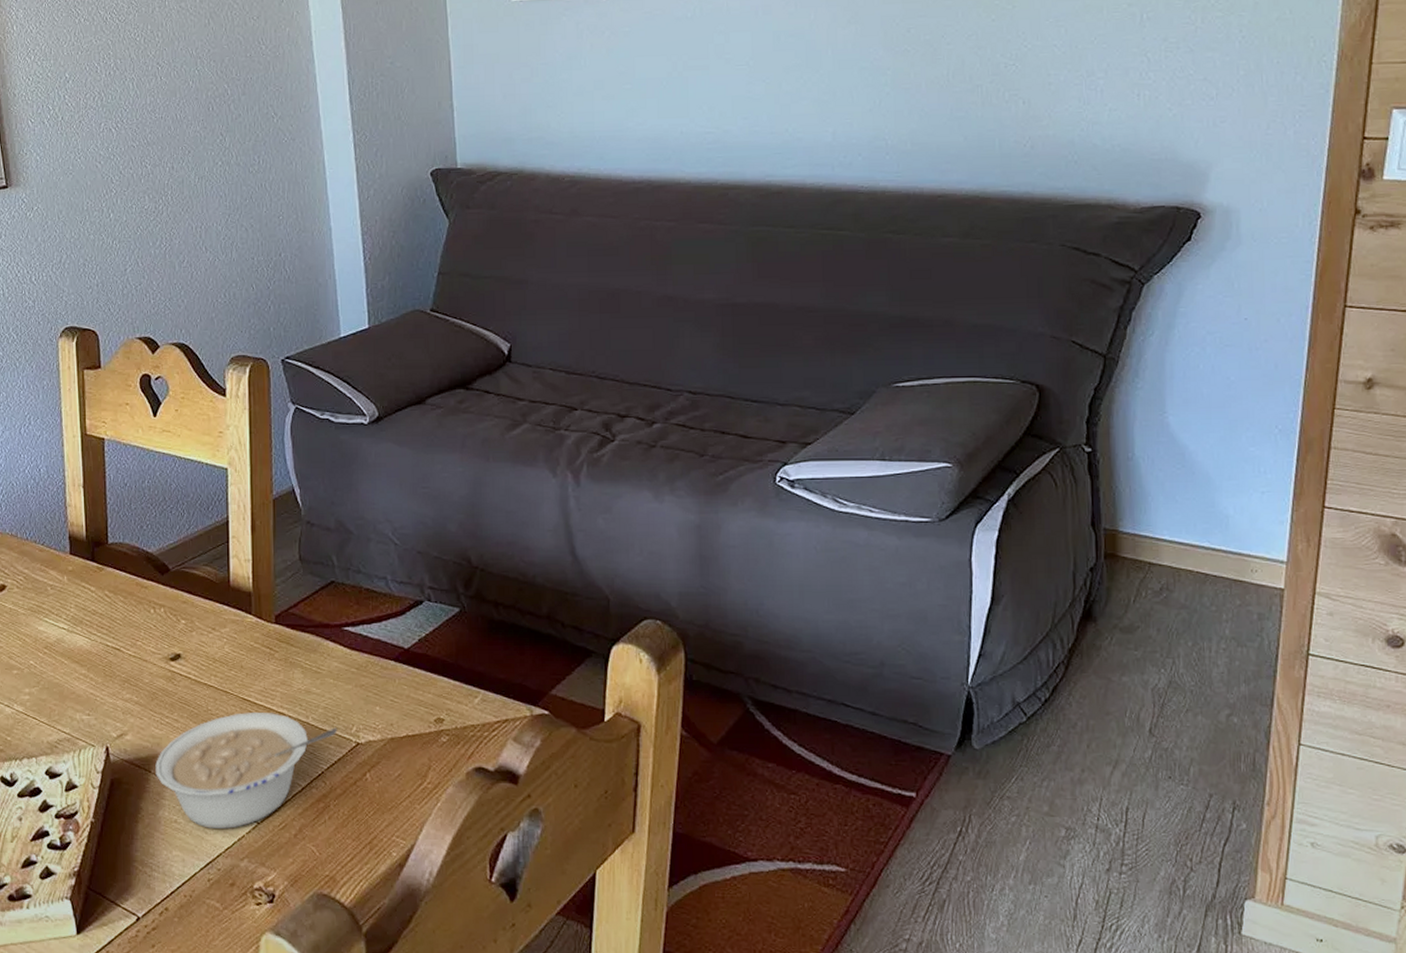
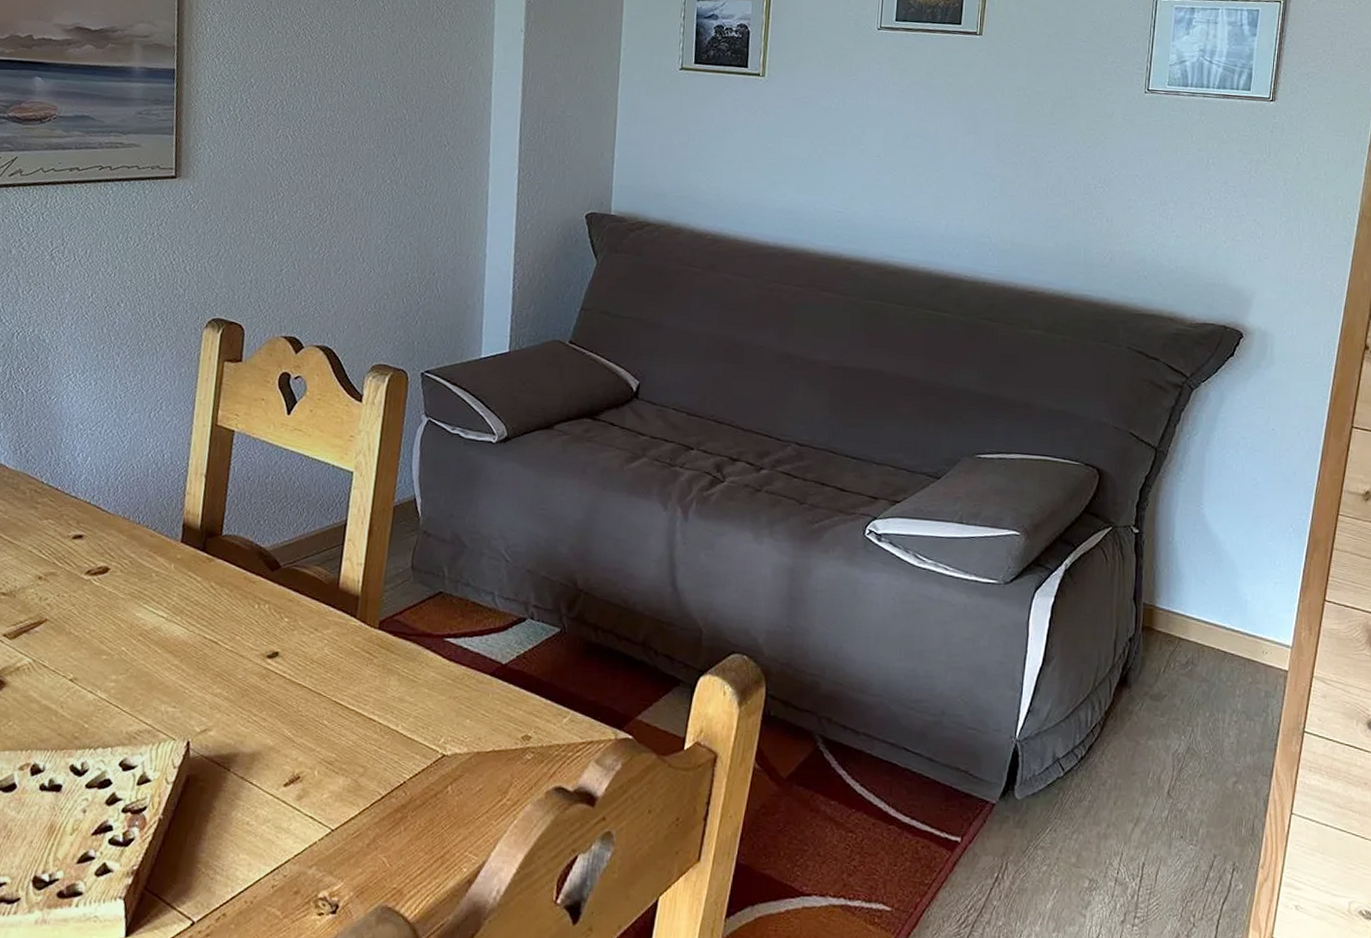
legume: present [155,713,338,829] -> none [234,716,426,834]

